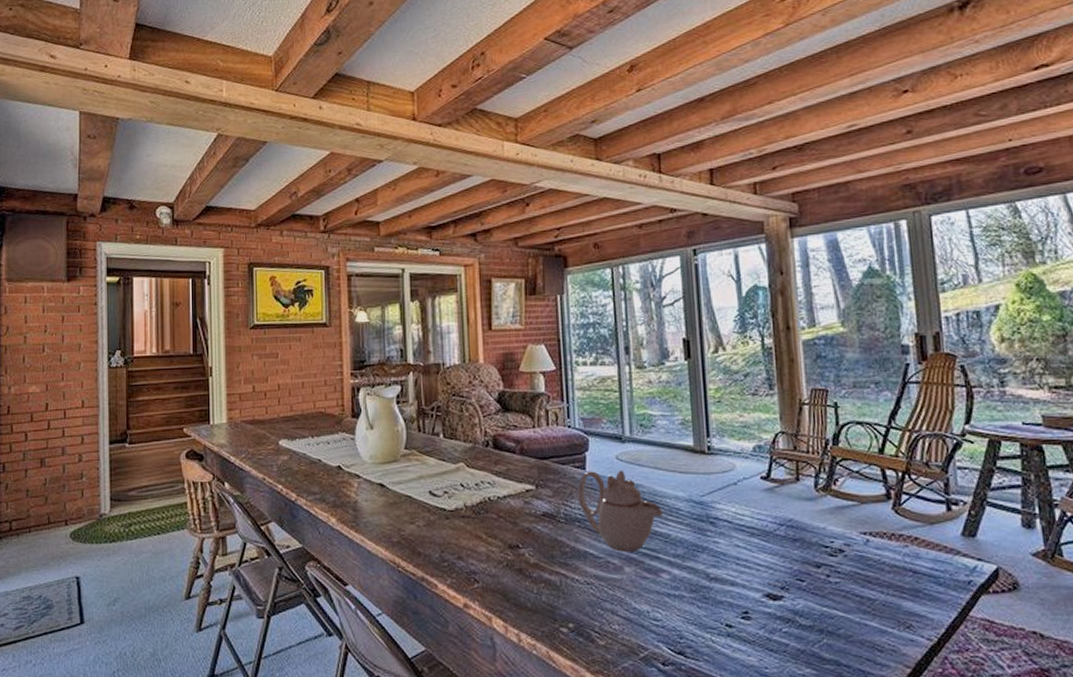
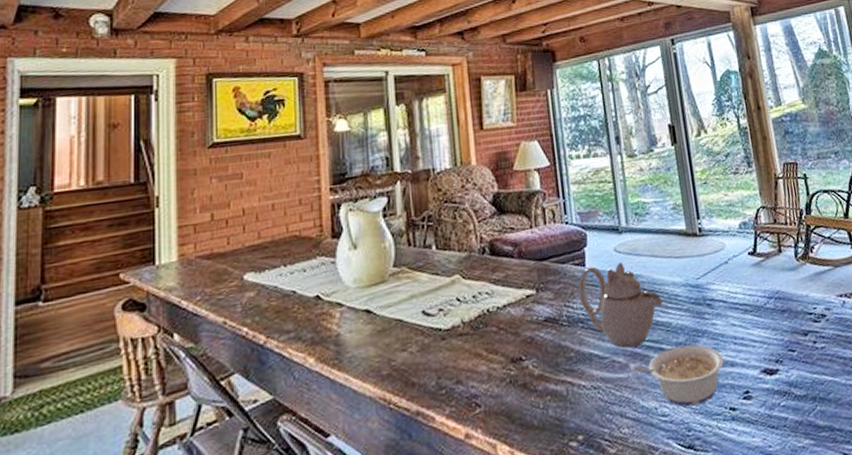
legume: none [628,557,724,616] -> present [633,344,724,407]

